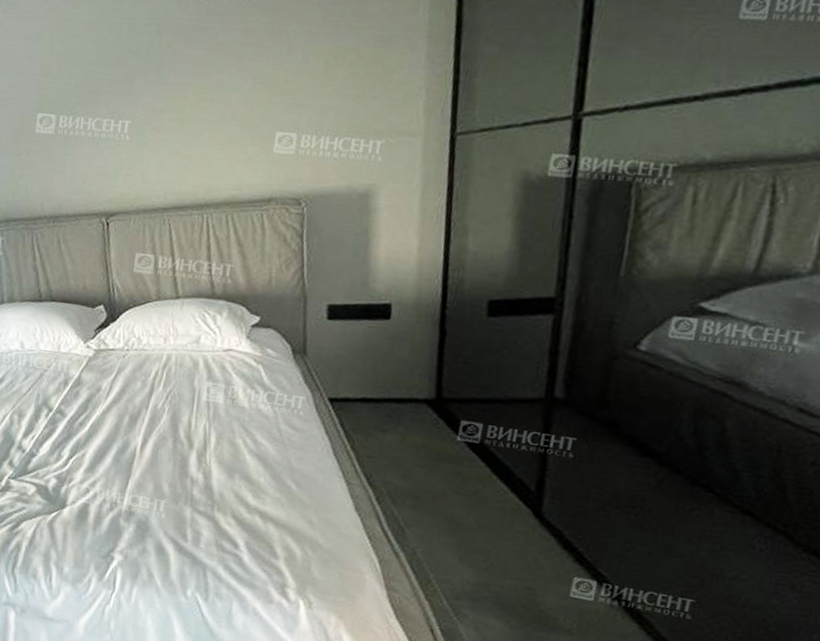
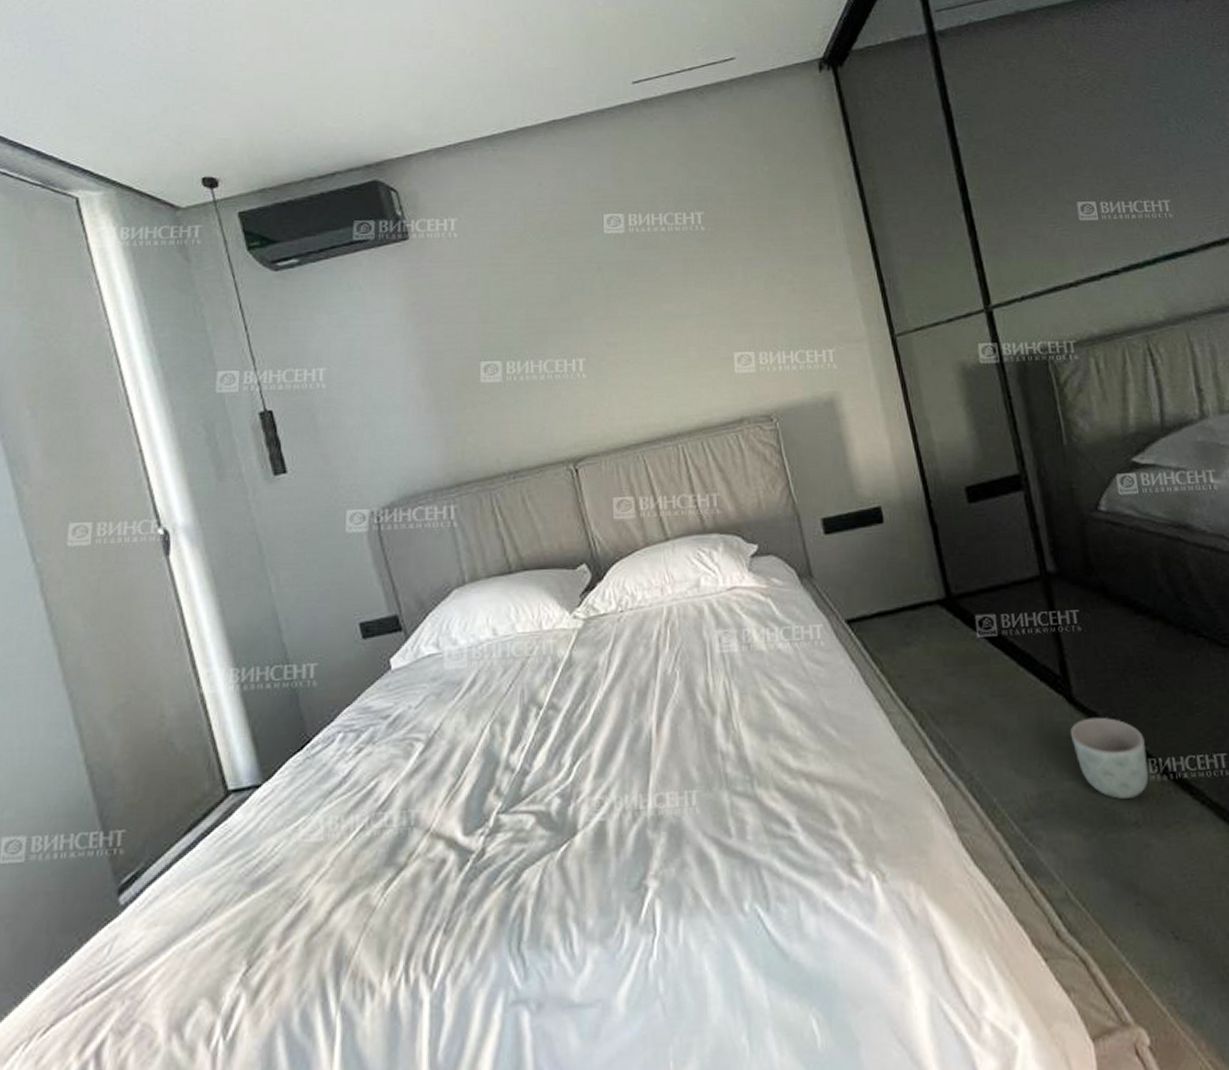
planter: none [526,534,606,611] -> present [1070,717,1149,799]

